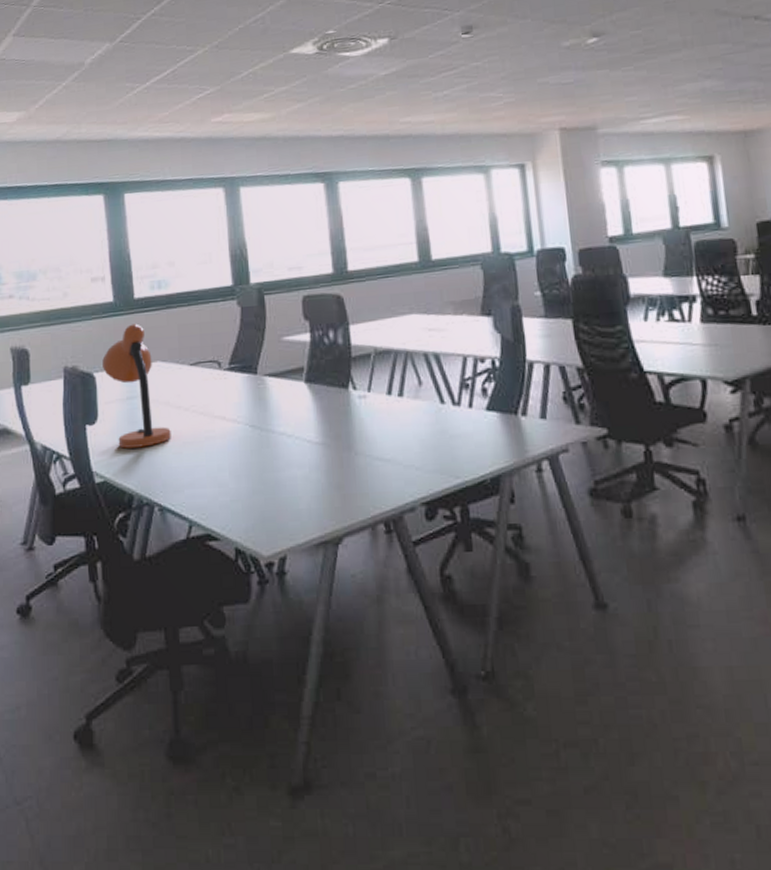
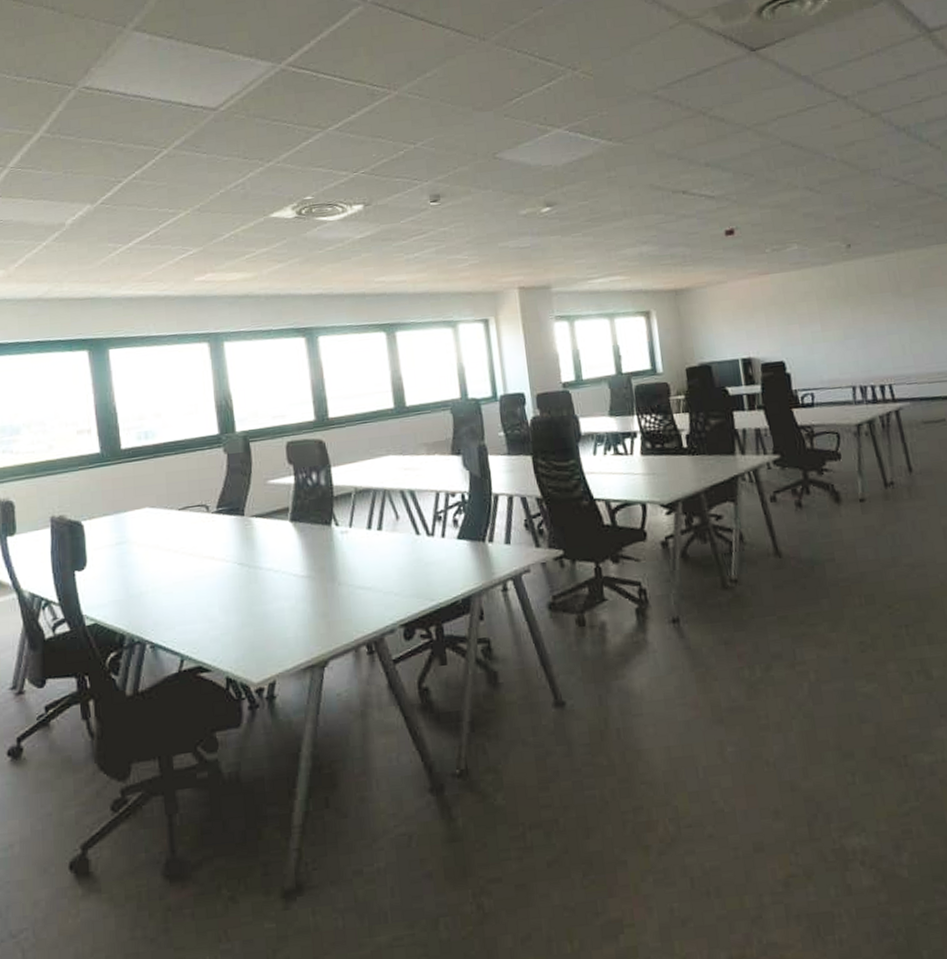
desk lamp: present [102,323,171,449] -> none [90,473,161,592]

